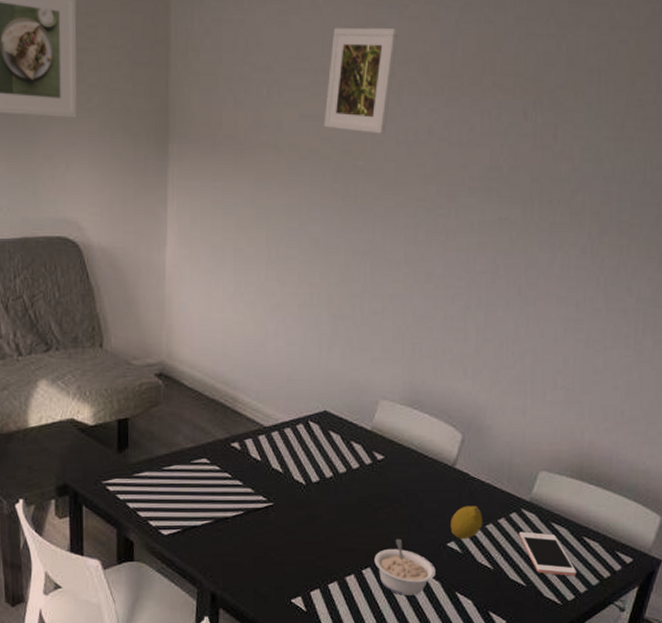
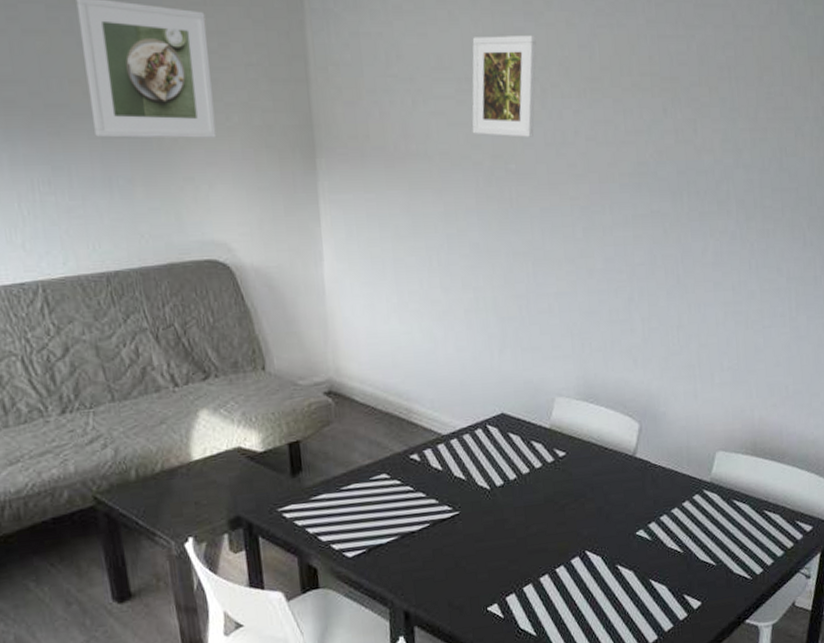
legume: present [374,539,436,596] -> none [566,533,628,590]
fruit: present [450,505,483,540] -> none [637,492,668,527]
cell phone: present [518,531,577,576] -> none [703,511,762,551]

